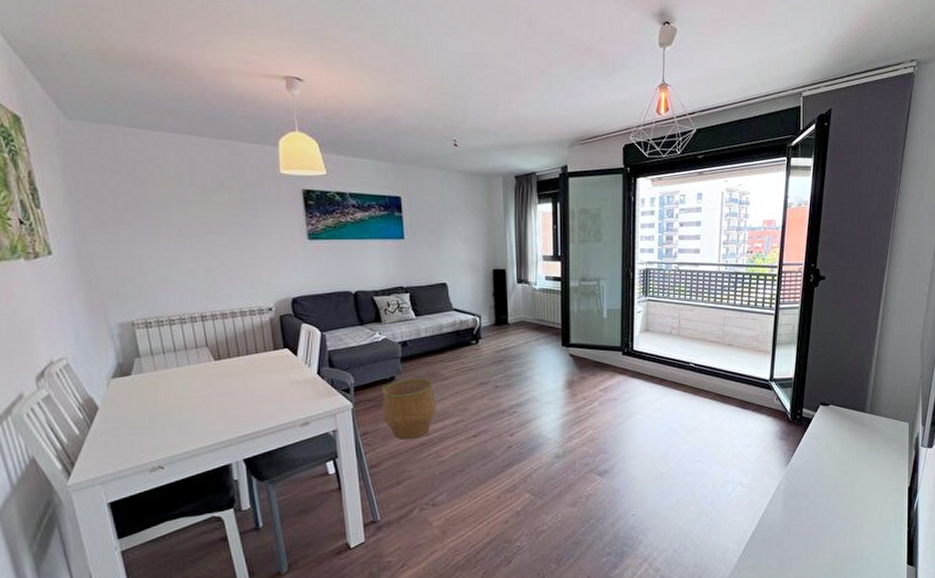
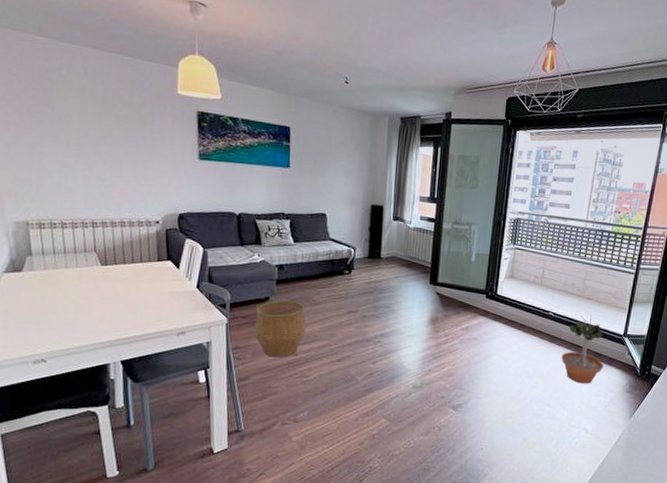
potted tree: none [707,361,752,435] -> present [561,314,604,384]

